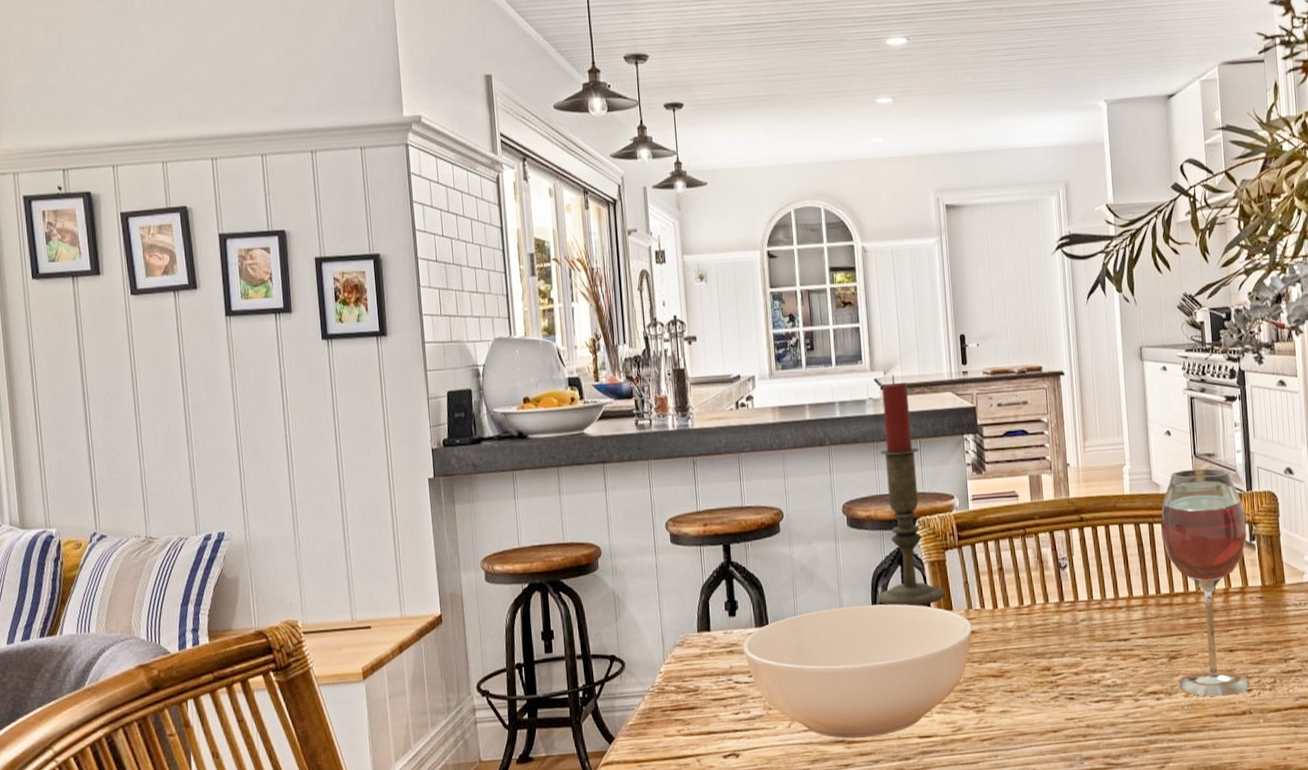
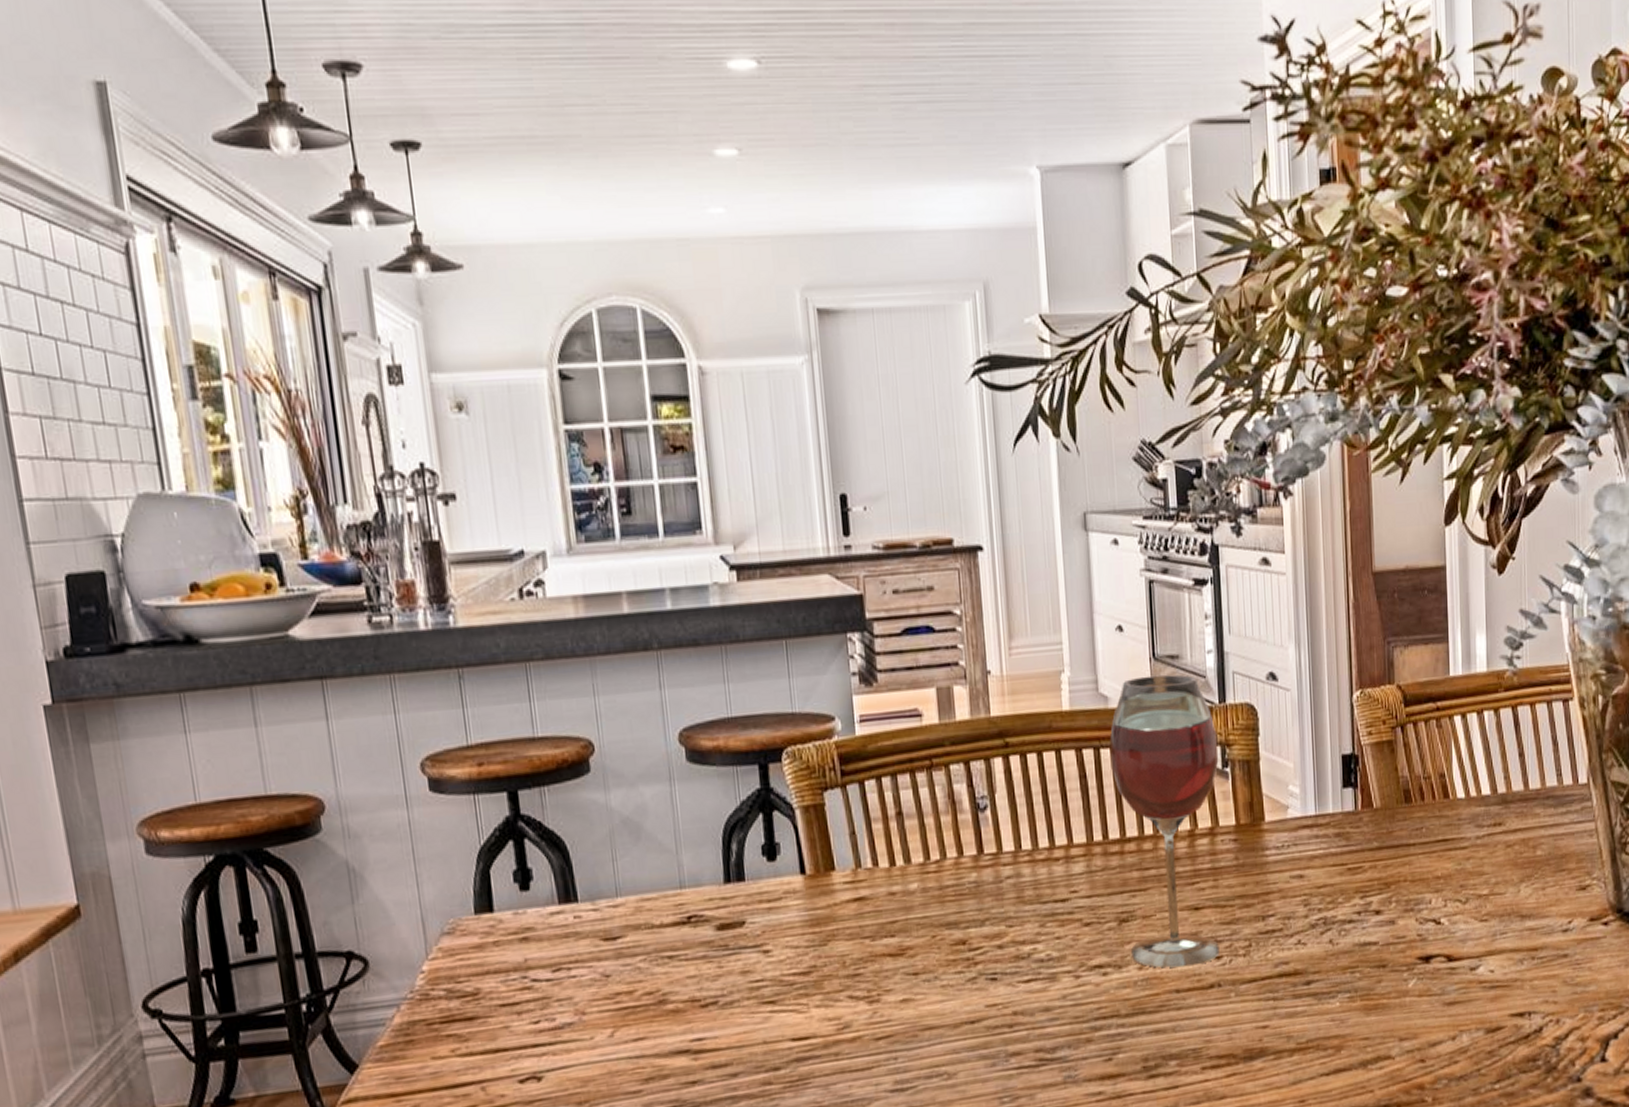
bowl: present [741,604,973,739] -> none [540,865,863,1047]
candle: present [877,375,946,608] -> none [730,550,825,869]

